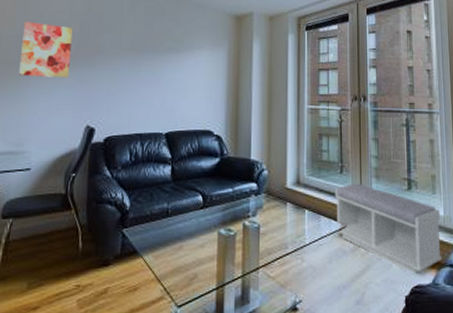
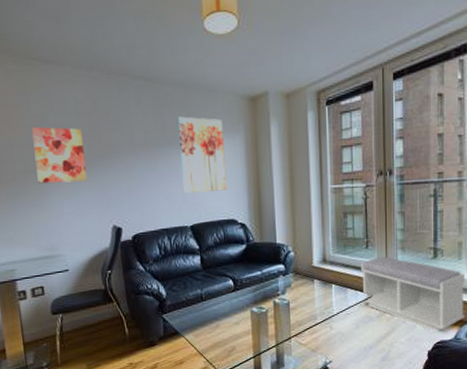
wall art: none [163,26,208,101] -> present [177,116,228,194]

